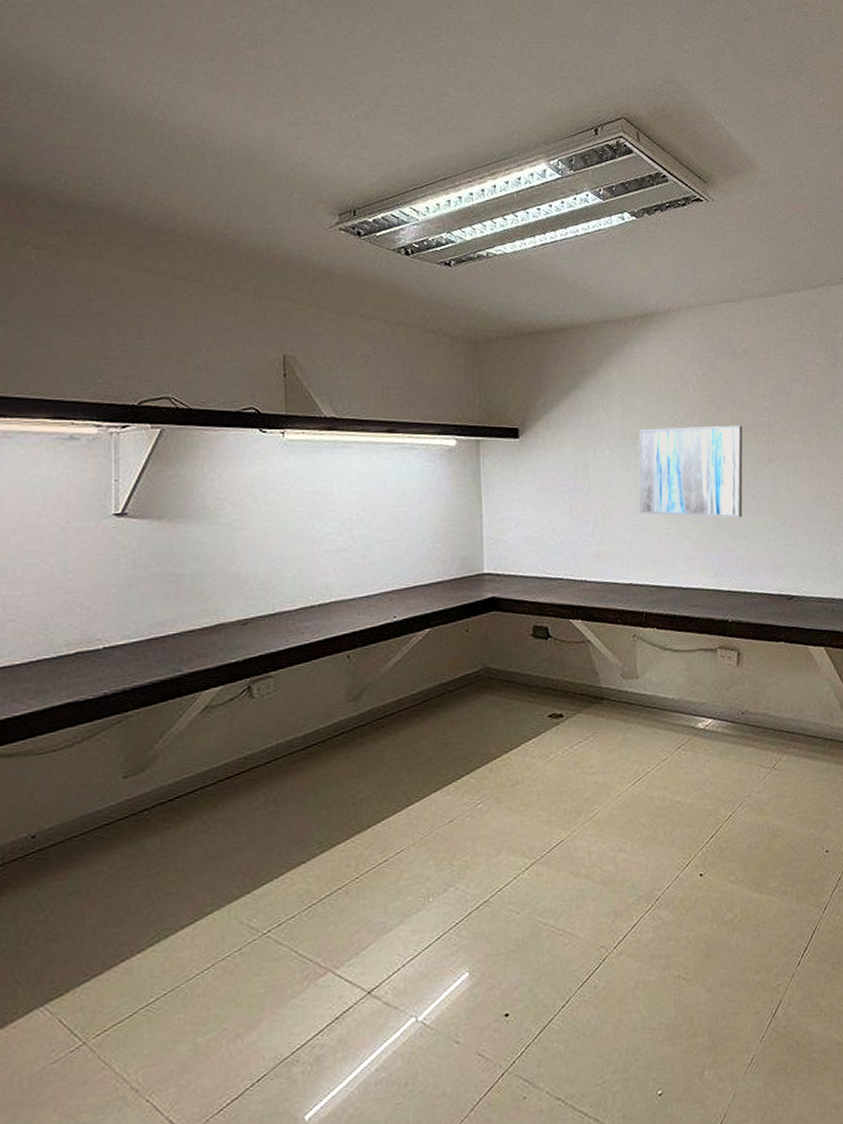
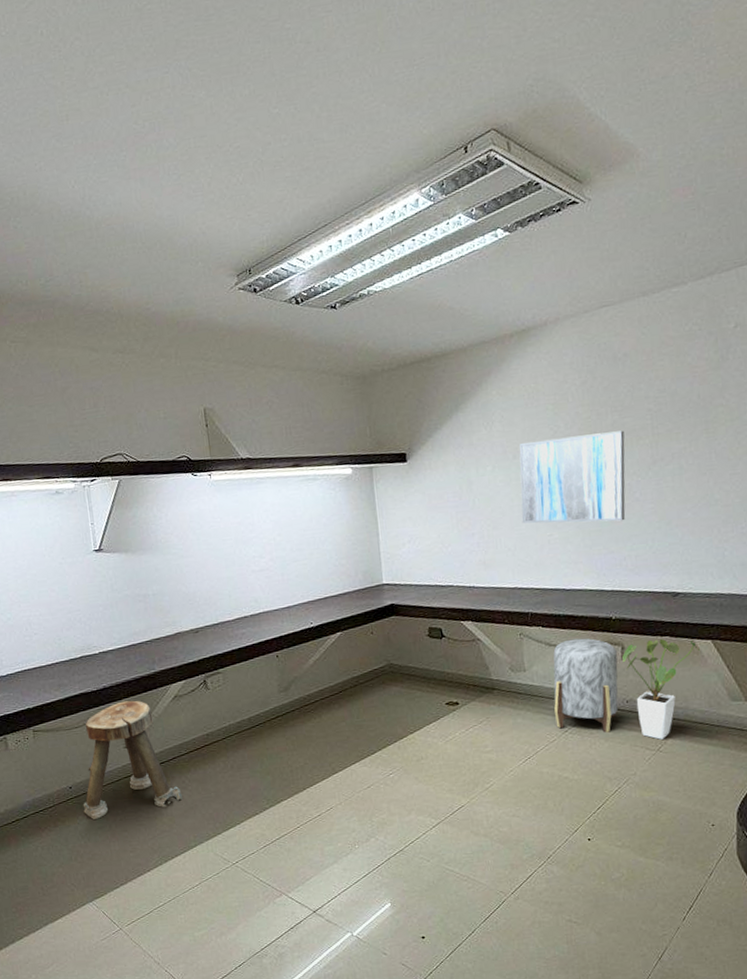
stool: none [49,712,201,882] -> present [83,700,182,819]
stool: none [667,642,734,749] -> present [553,638,618,733]
house plant: none [738,645,813,756] -> present [622,639,700,740]

